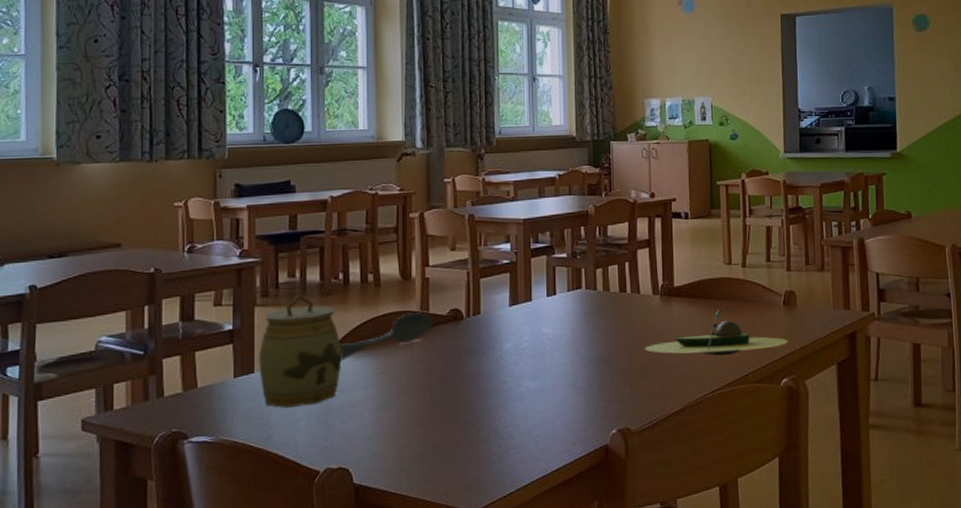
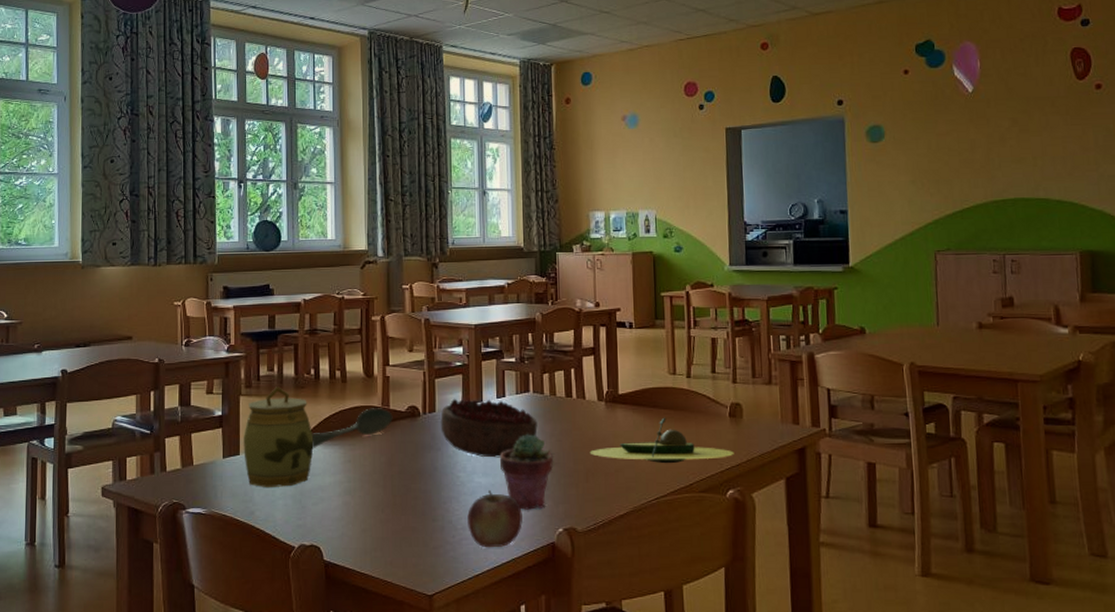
decorative bowl: none [486,298,590,360] -> present [440,398,538,458]
apple: none [515,395,574,456] -> present [467,490,522,548]
potted succulent: none [549,333,607,413] -> present [499,434,554,510]

